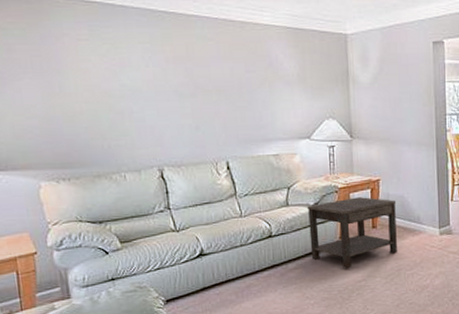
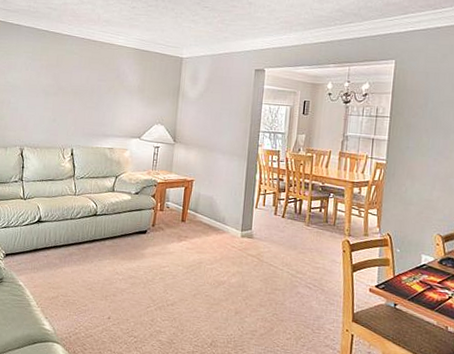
side table: present [307,197,397,269] -> none [126,192,206,254]

